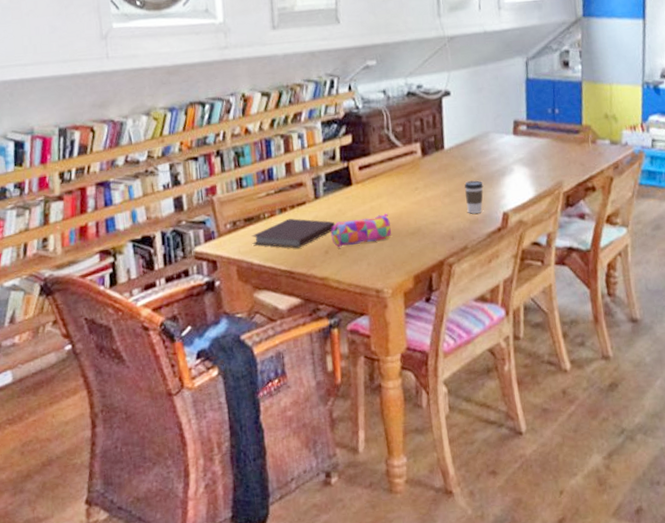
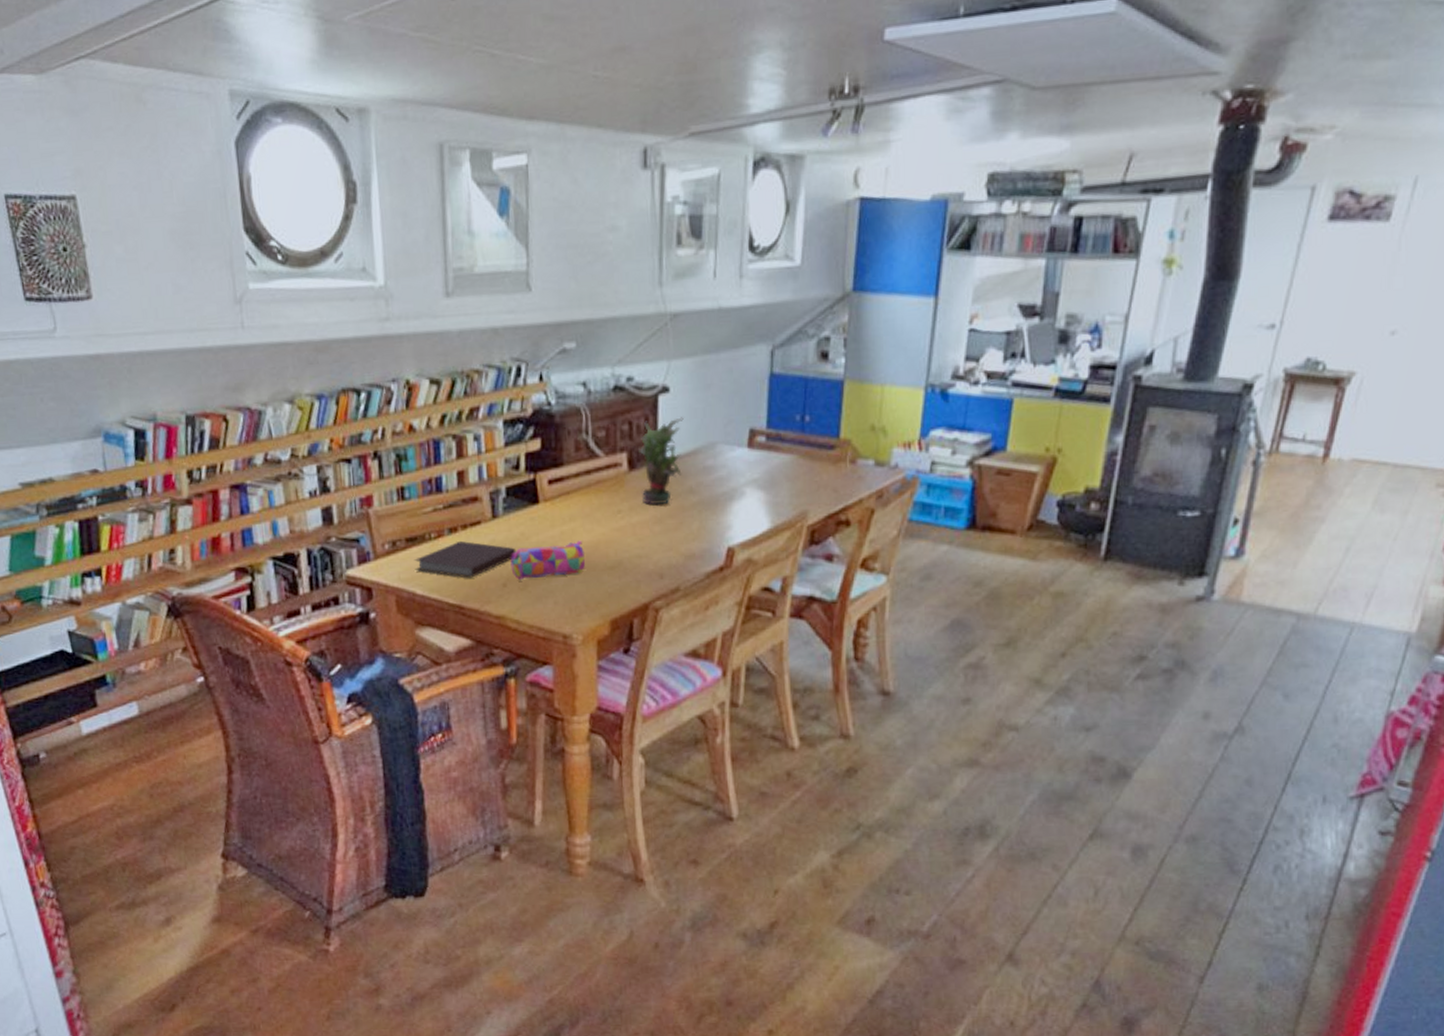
potted plant: none [429,114,464,183] -> present [638,417,684,505]
coffee cup: present [465,180,484,214] -> none [681,504,705,547]

